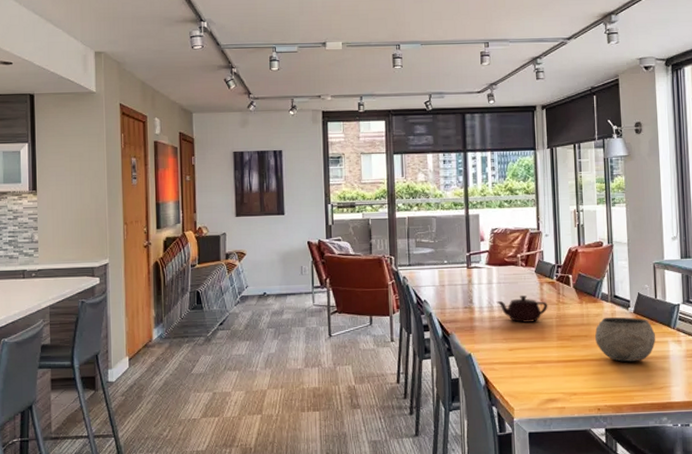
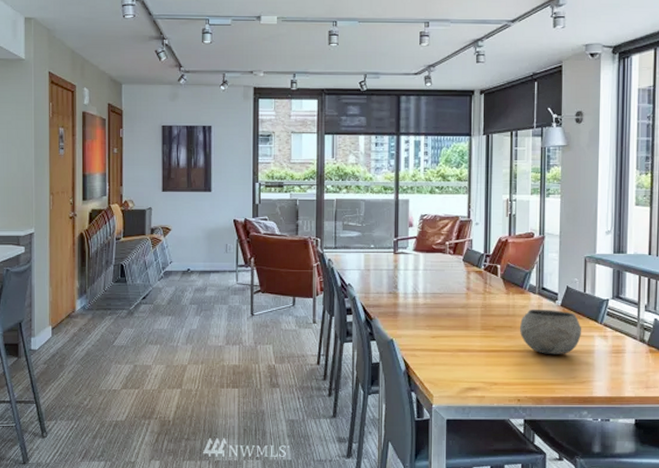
teapot: present [496,295,548,324] -> none [421,282,474,312]

